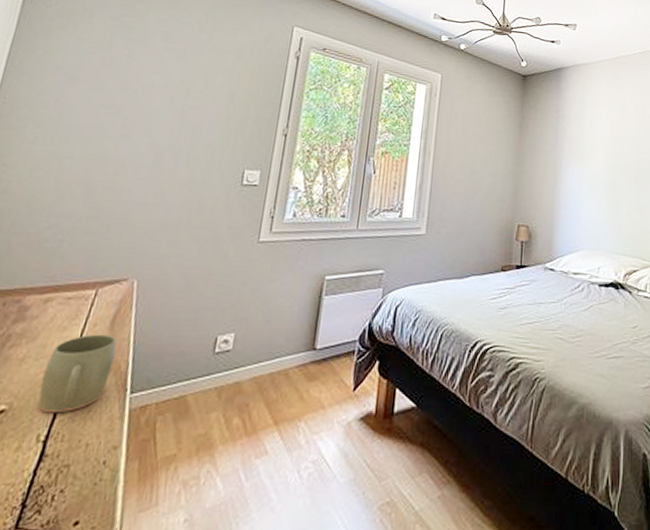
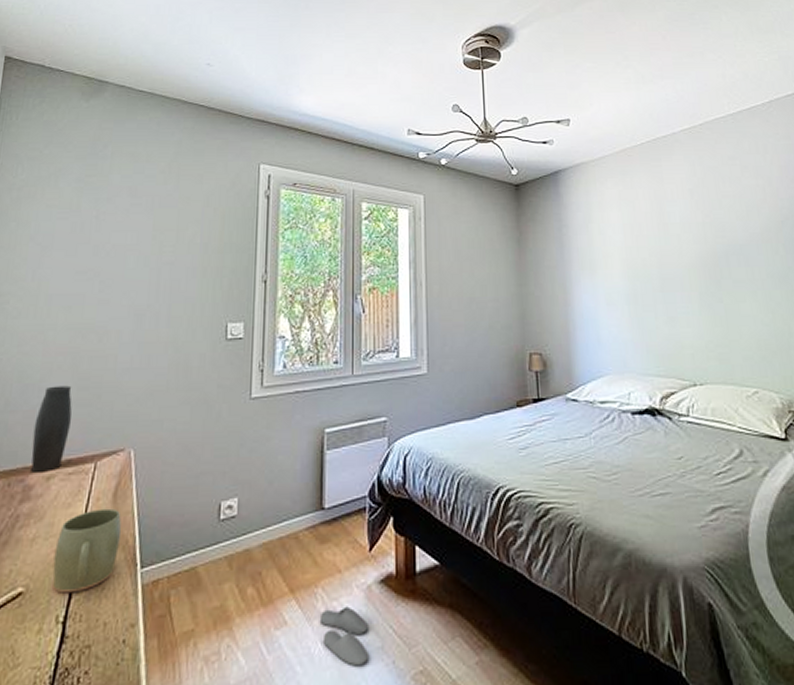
vase: none [29,212,82,295] -> present [31,385,72,472]
slippers: none [299,440,344,496] -> present [319,606,370,667]

